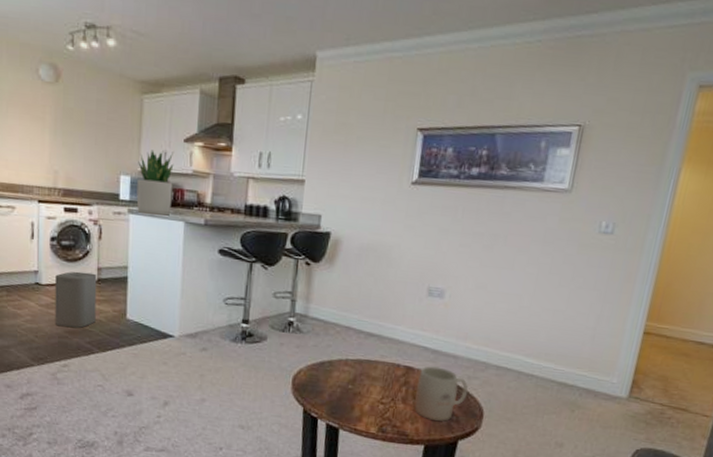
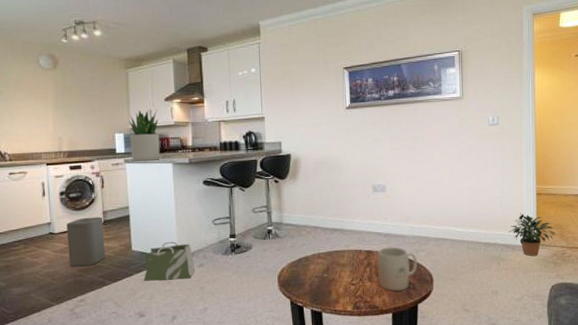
grocery bag: none [137,315,197,363] -> present [144,241,196,281]
potted plant: none [594,354,658,411] -> present [509,214,556,257]

